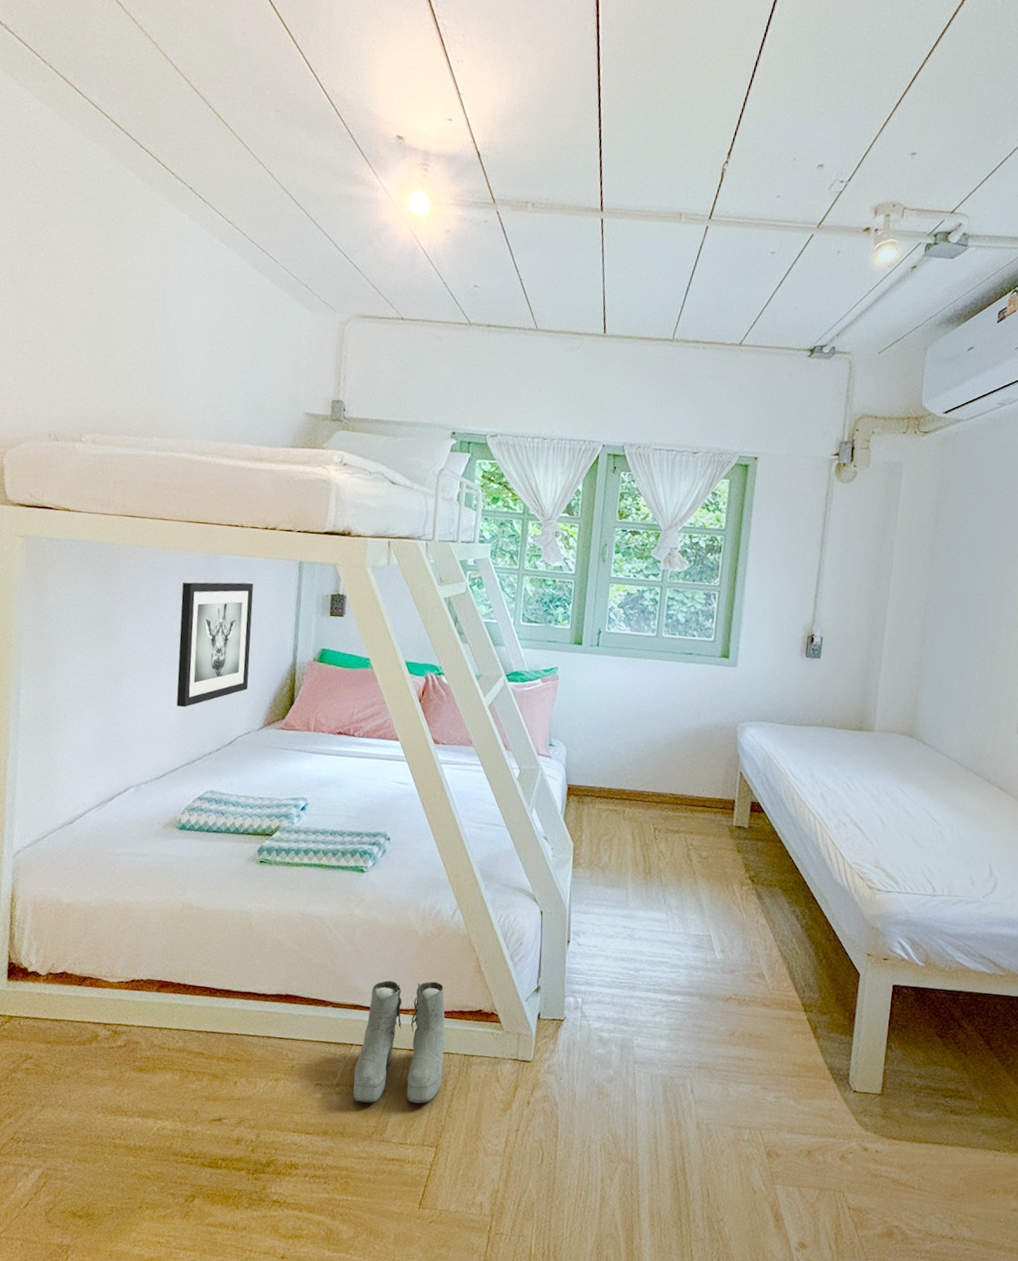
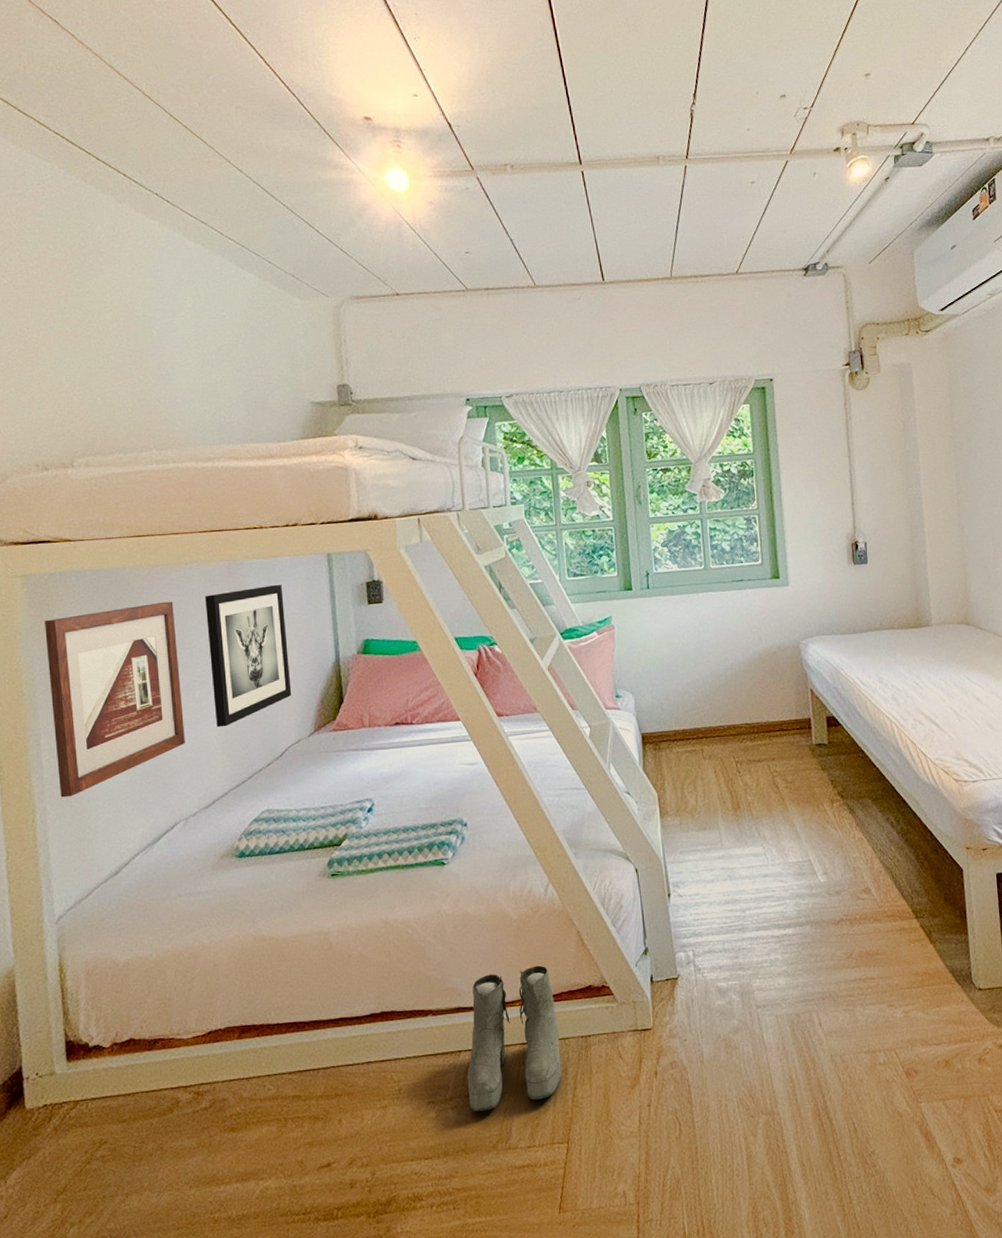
picture frame: none [31,580,154,747] -> present [44,601,185,798]

